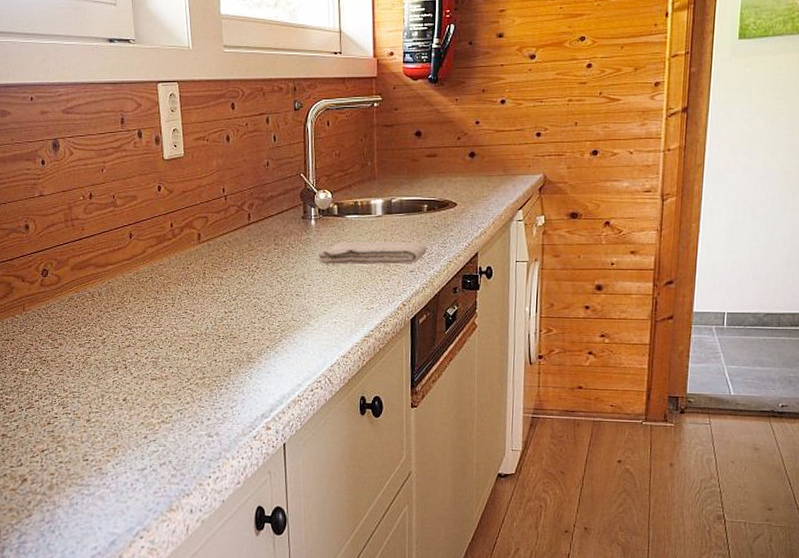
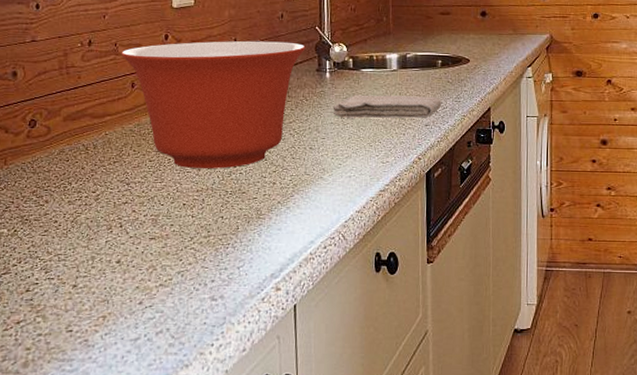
mixing bowl: none [119,190,291,315] -> present [121,41,306,169]

